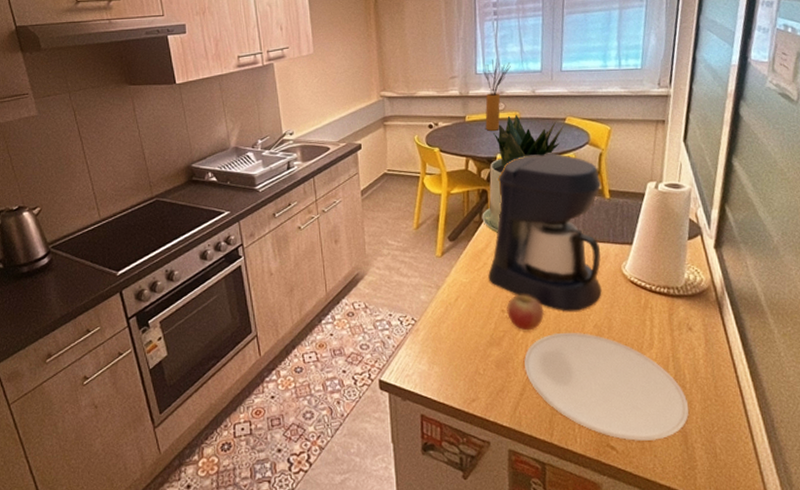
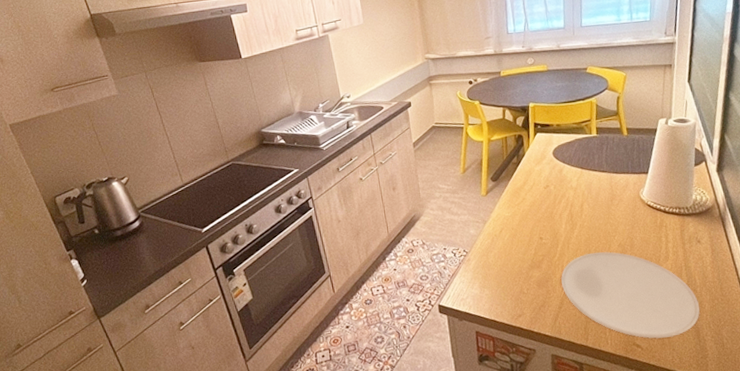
planter: present [482,114,564,233] -> none [519,67,586,172]
vase: present [483,60,511,131] -> none [514,20,538,83]
coffee maker: present [488,152,602,311] -> none [527,99,624,235]
fruit: present [506,294,545,331] -> none [543,223,577,254]

